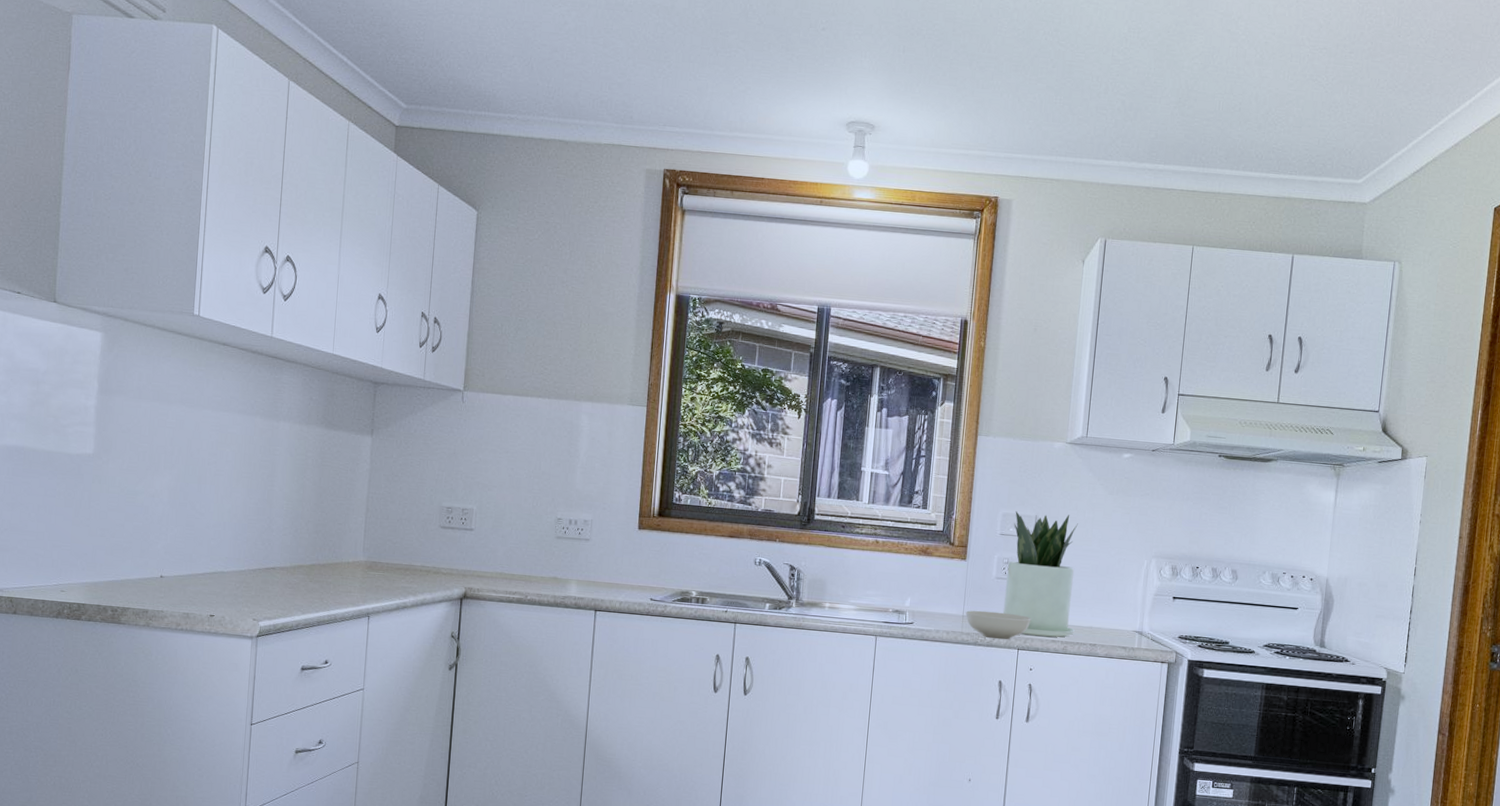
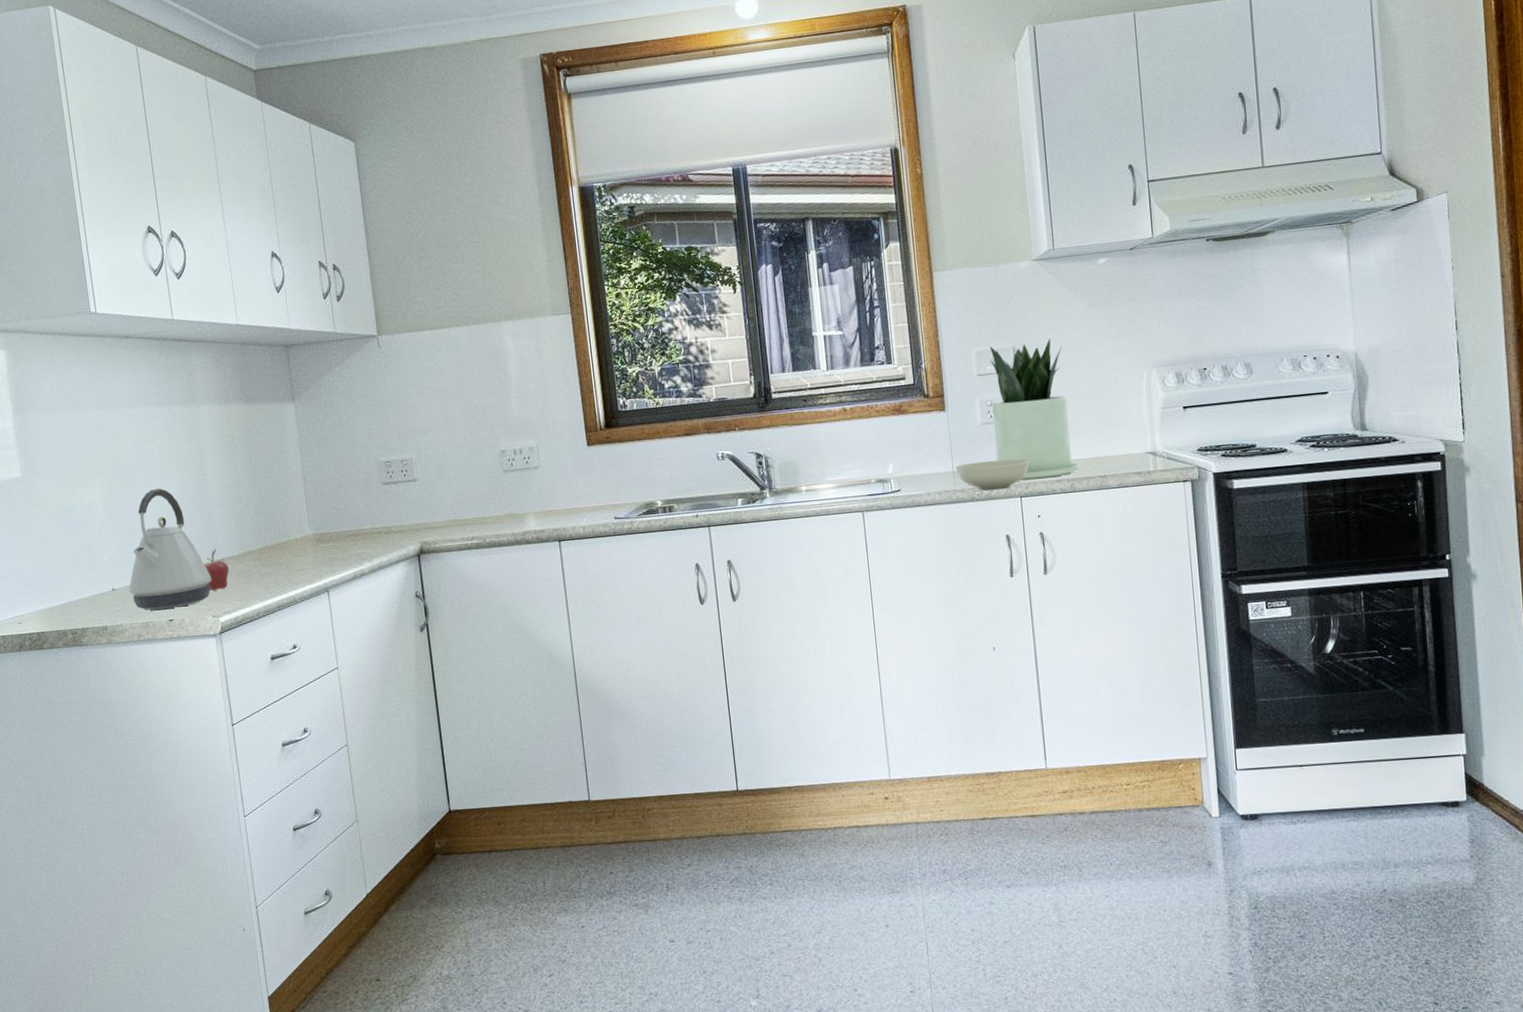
kettle: none [176,490,260,605] -> present [129,488,212,610]
fruit: none [254,556,278,597] -> present [204,548,229,592]

